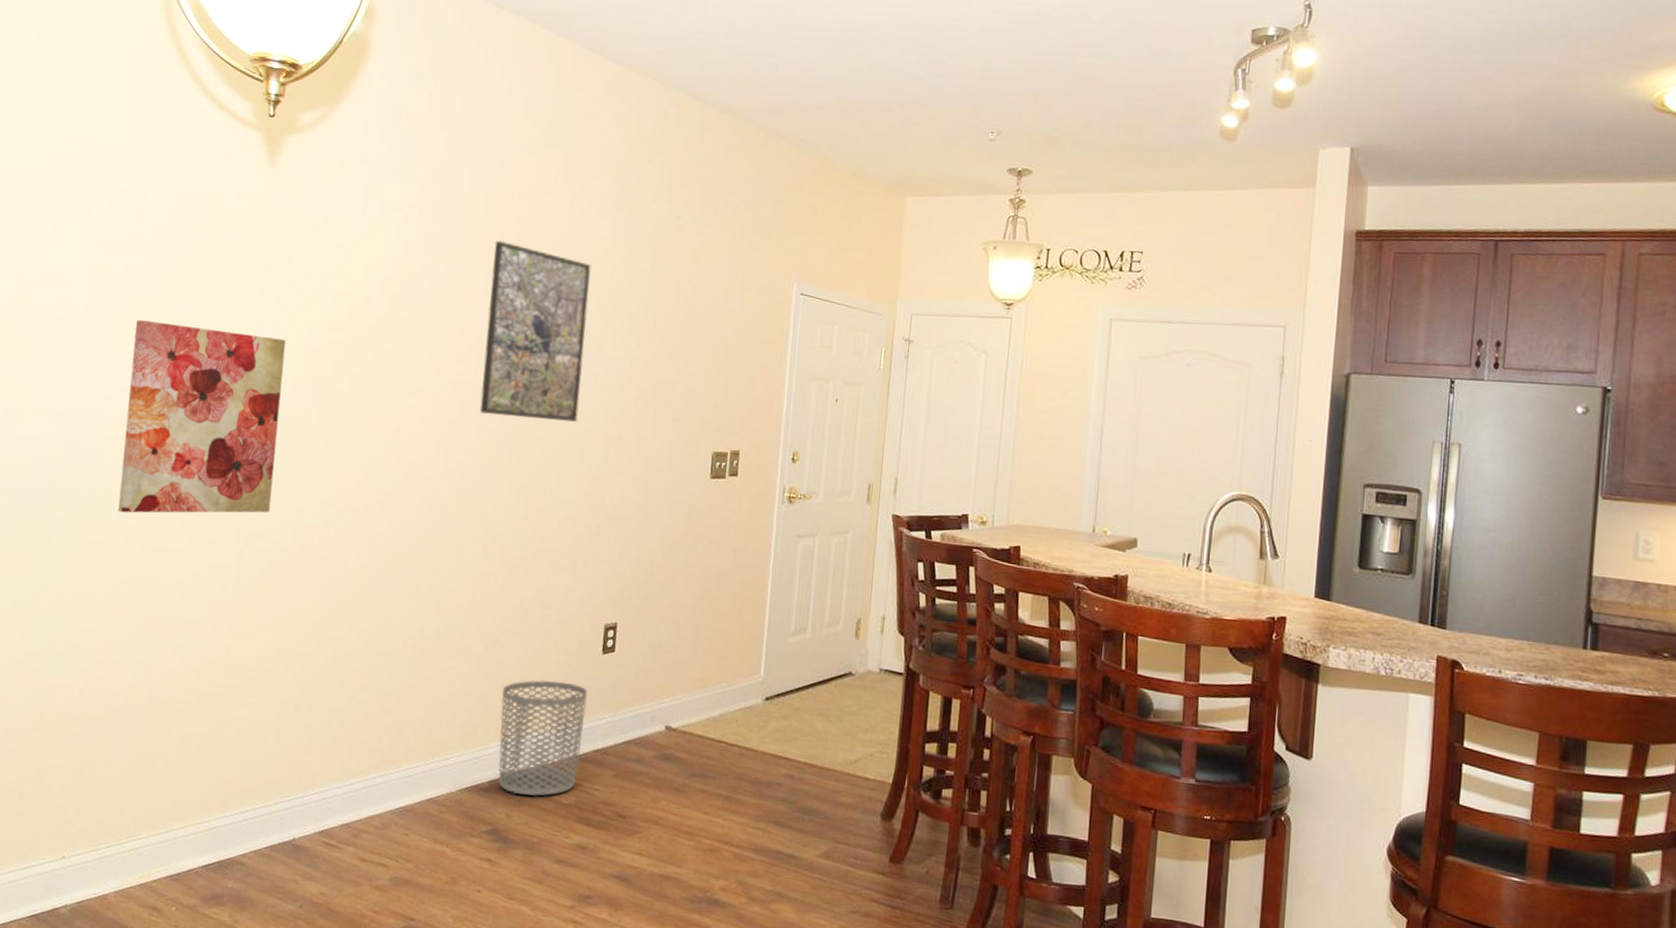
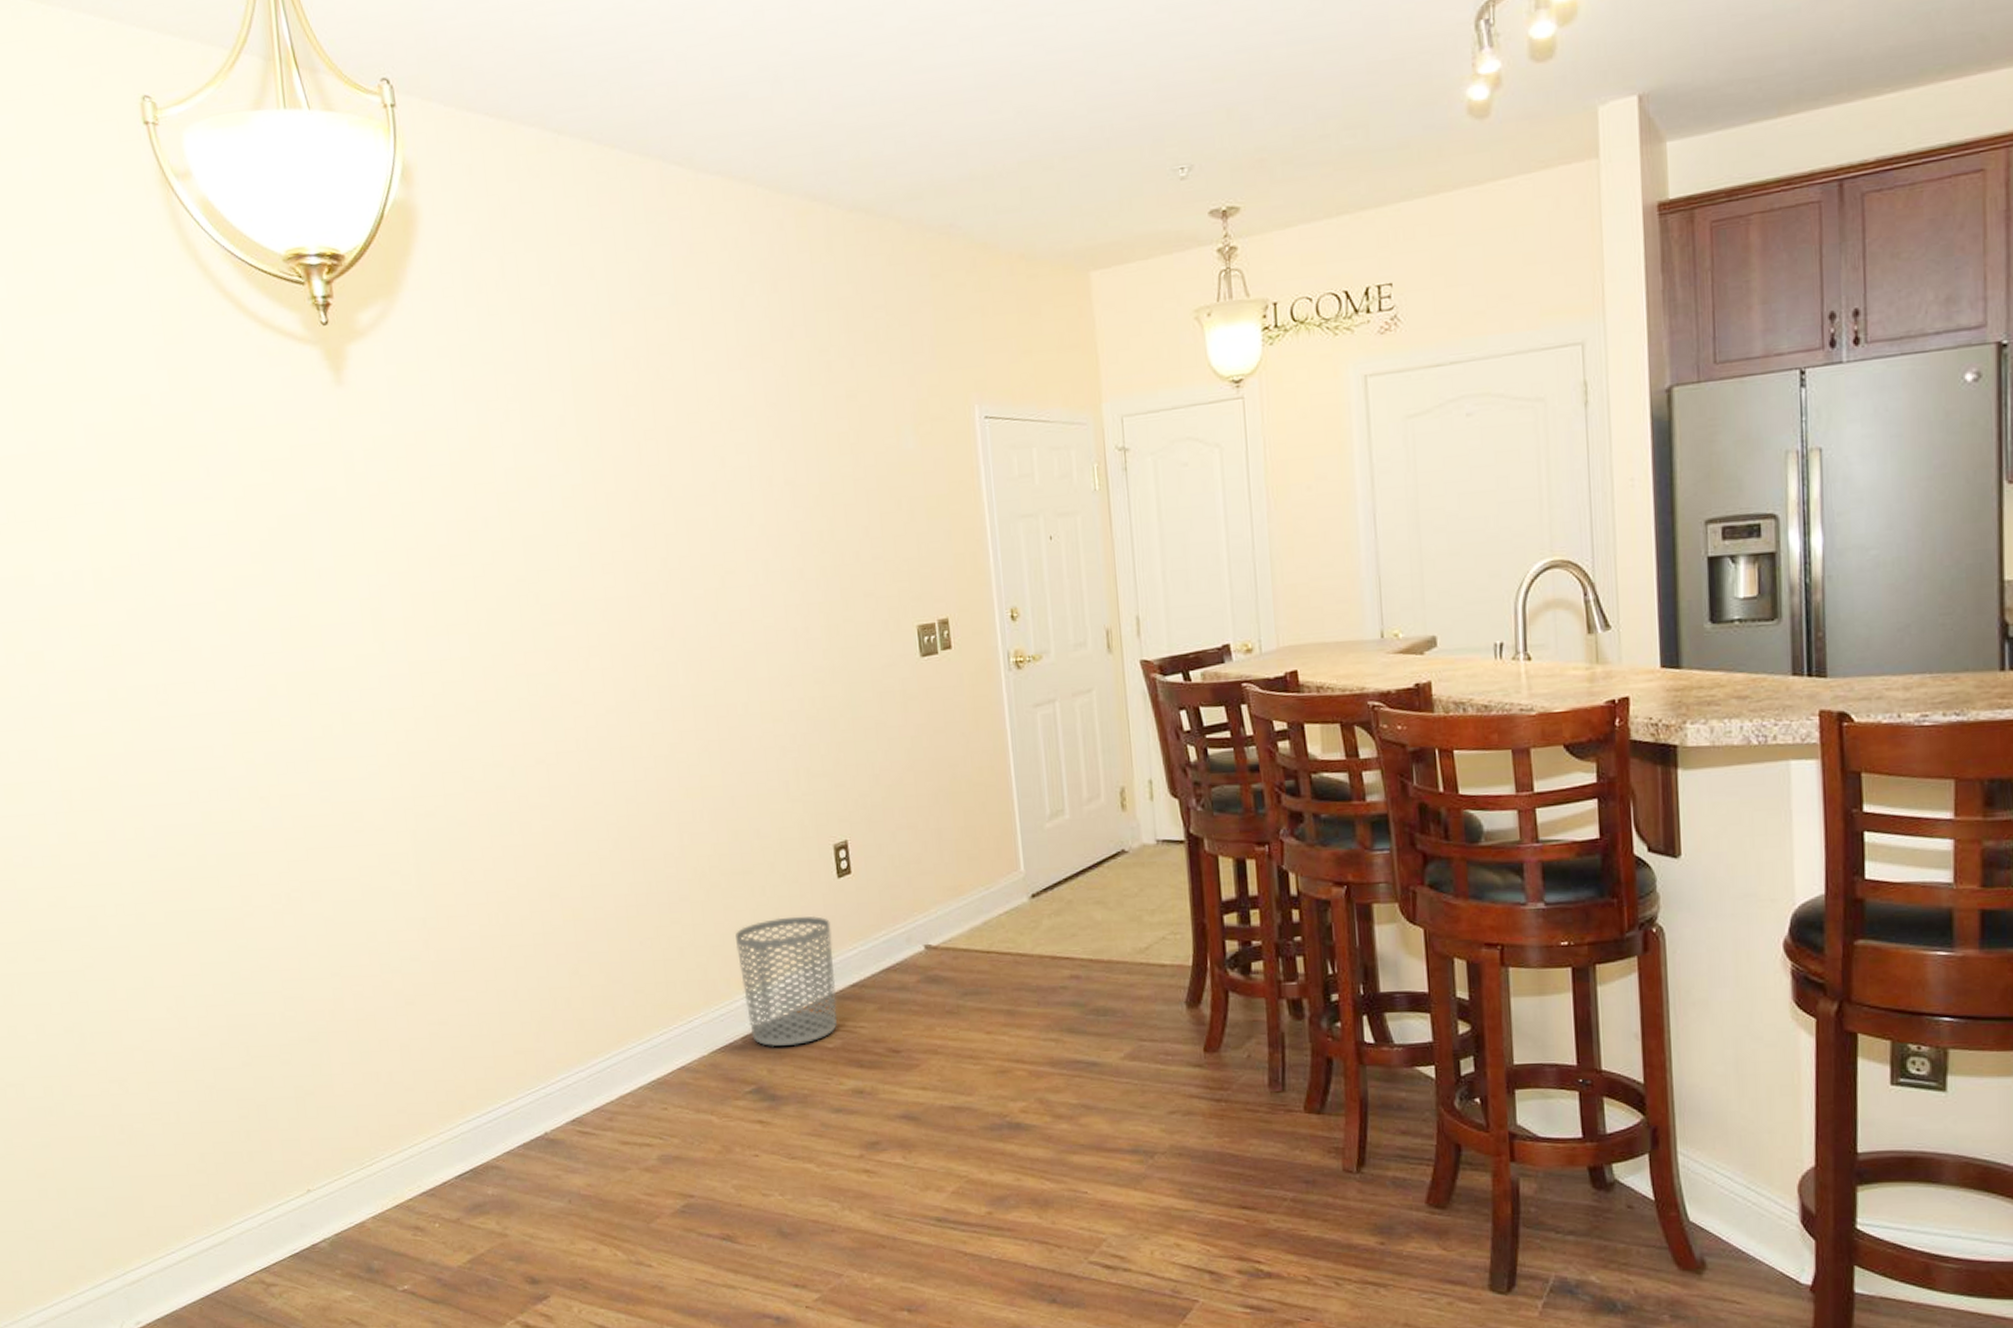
wall art: present [118,320,286,513] -> none [234,585,435,815]
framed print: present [479,240,591,422] -> none [615,421,755,630]

